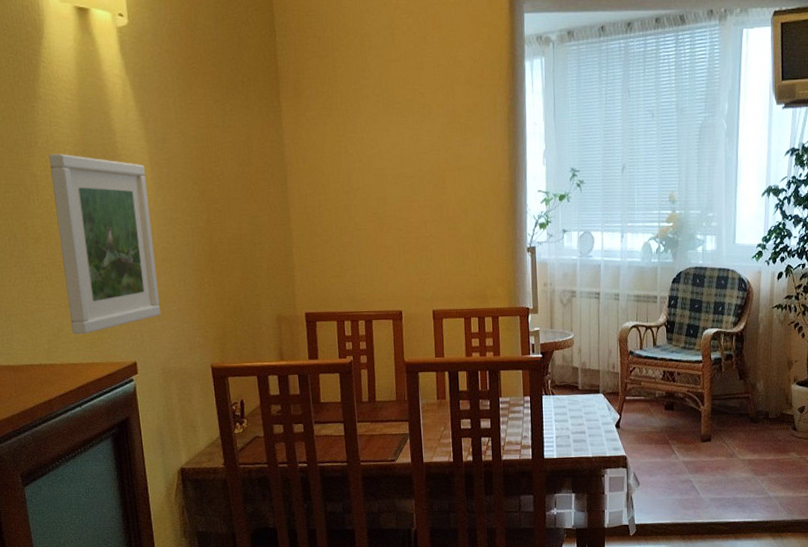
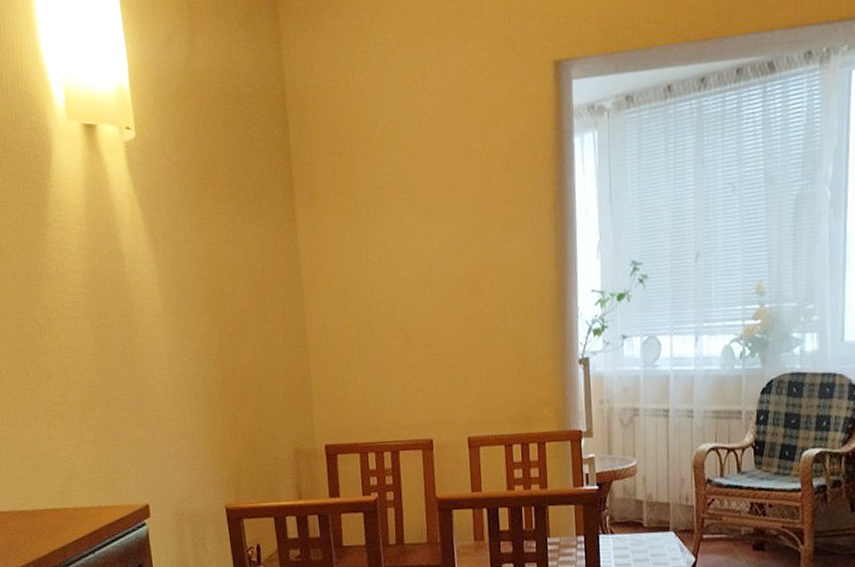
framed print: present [48,153,161,335] -> none [58,282,173,477]

